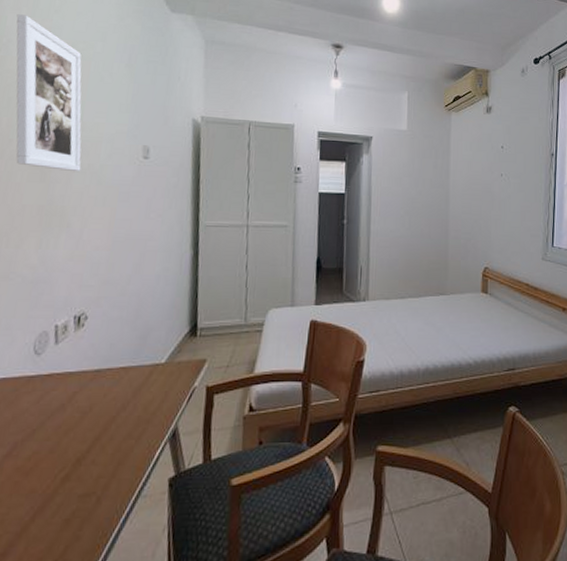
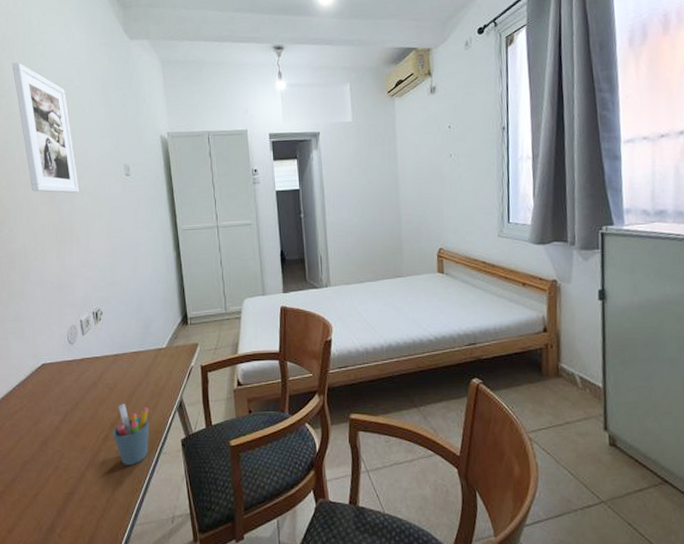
pen holder: none [76,433,132,515] -> present [112,404,150,466]

